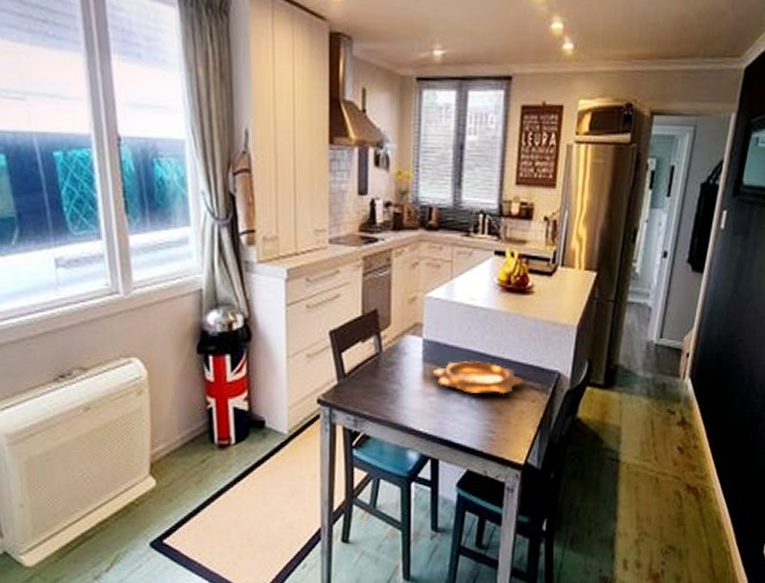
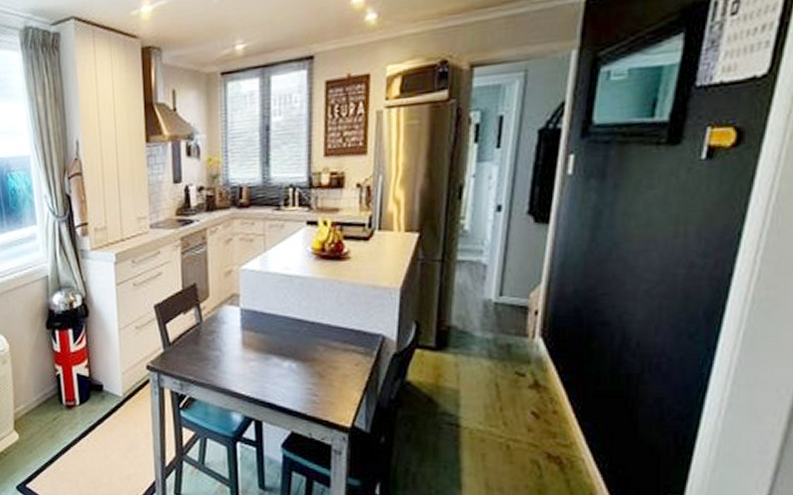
decorative bowl: present [432,360,523,394] -> none [251,326,345,359]

